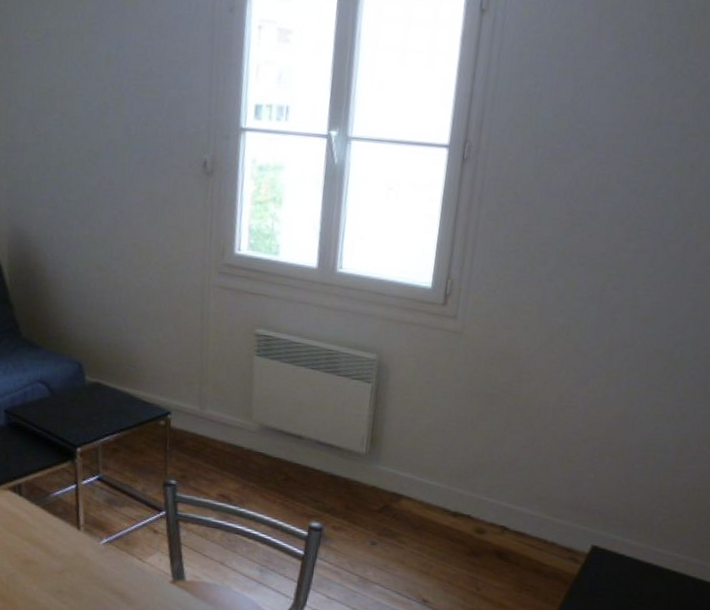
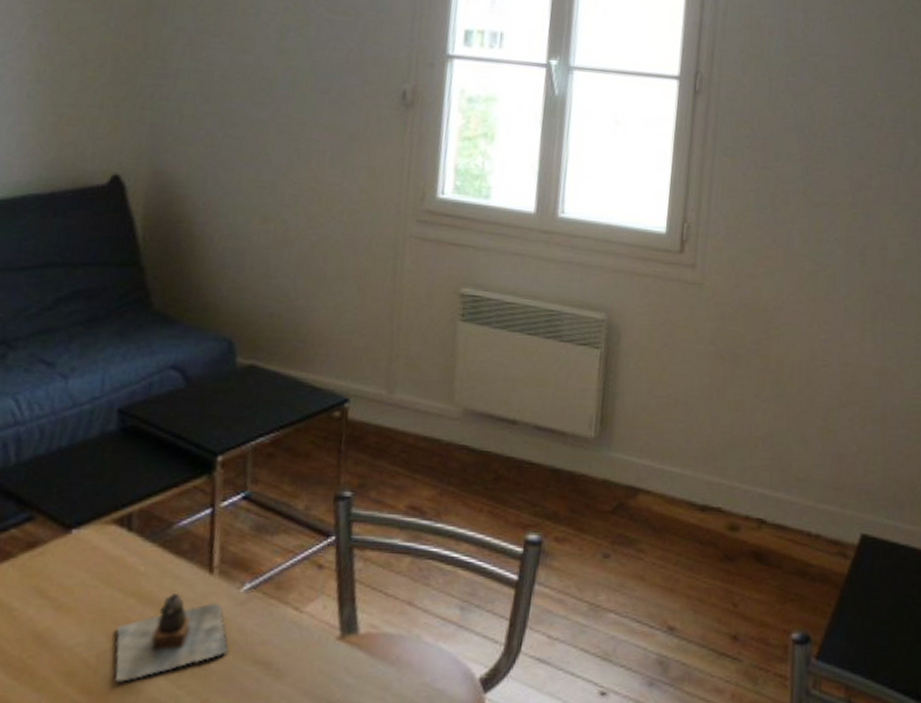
teapot: none [18,540,94,596] -> present [115,592,228,682]

